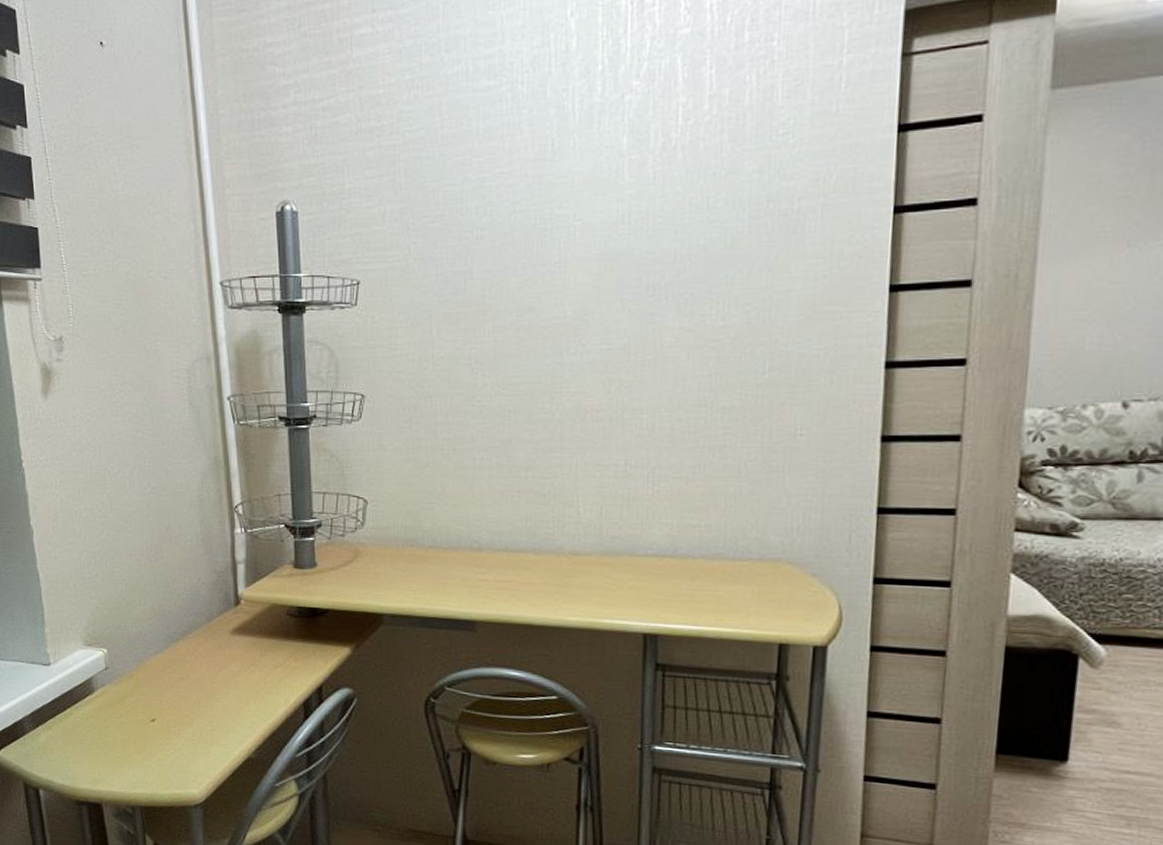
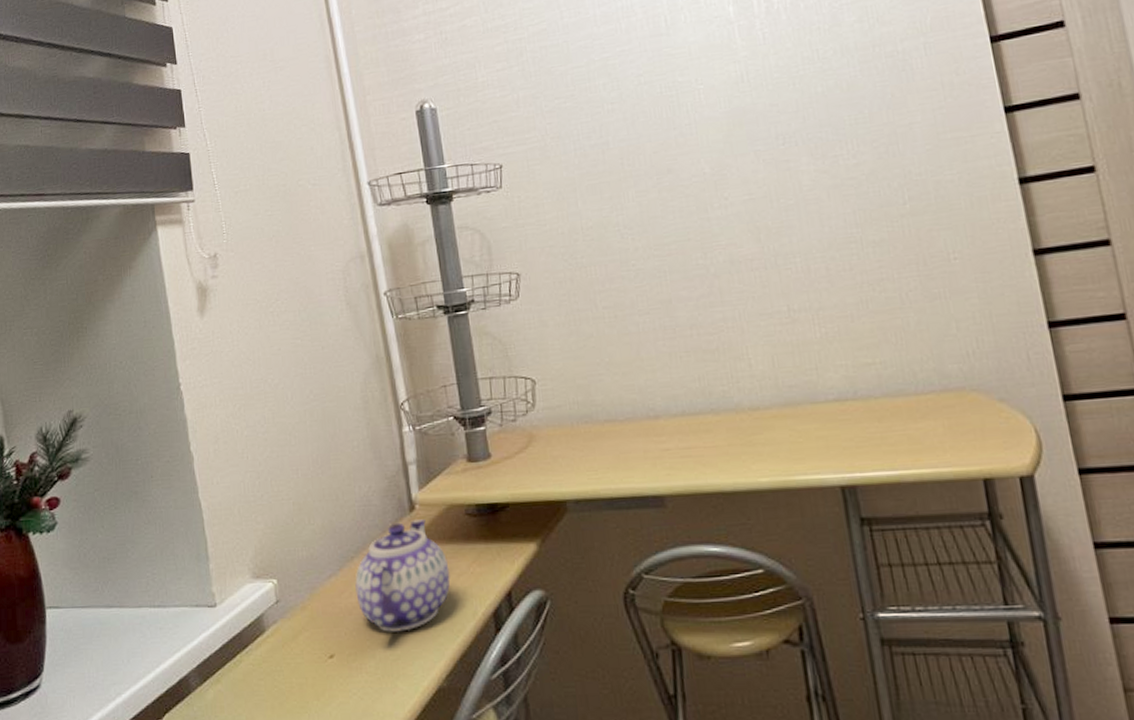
teapot: none [179,613,267,708] -> present [355,519,451,632]

